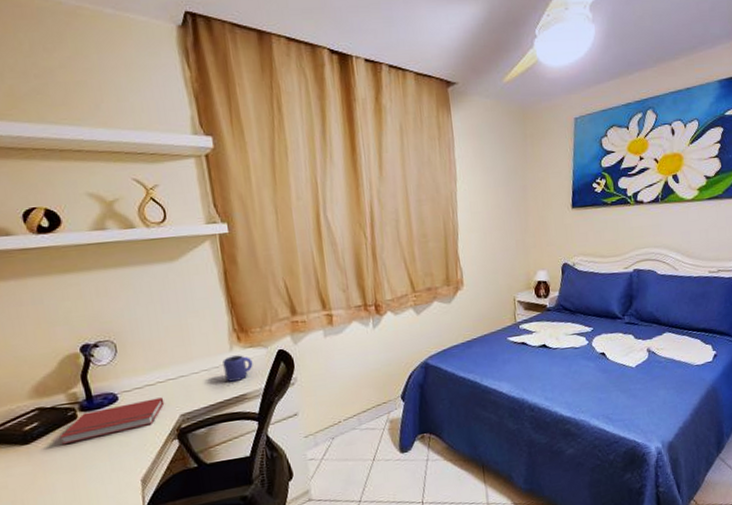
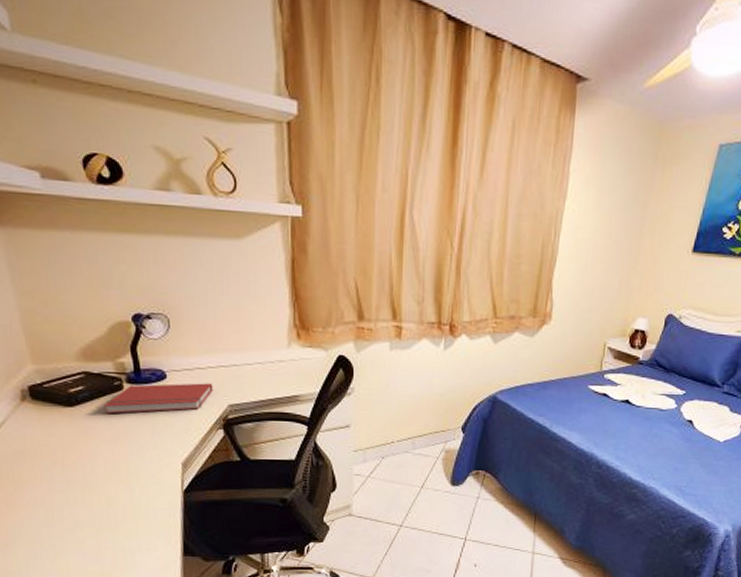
mug: present [222,355,253,382] -> none [279,353,310,380]

